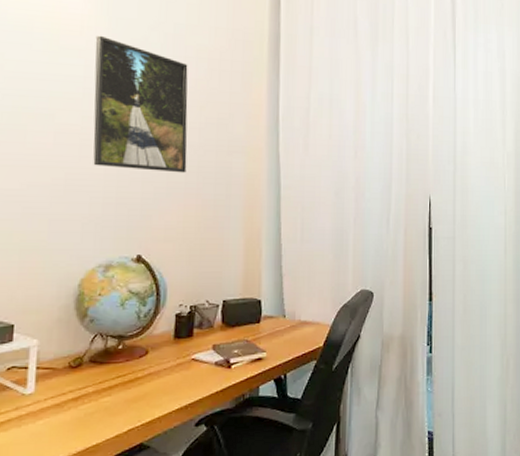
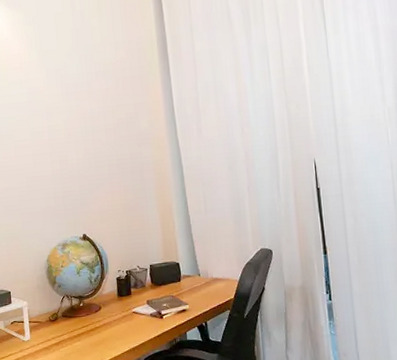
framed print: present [93,35,188,173] -> none [31,67,109,170]

